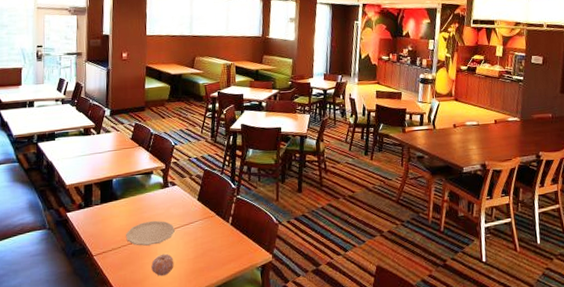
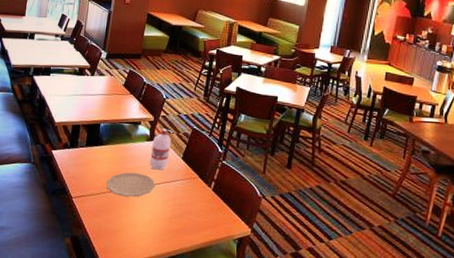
fruit: present [151,253,174,277] -> none [127,207,150,231]
water bottle: none [166,174,186,215] -> present [150,128,172,170]

